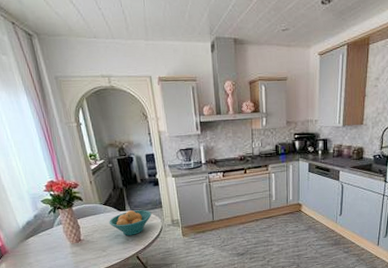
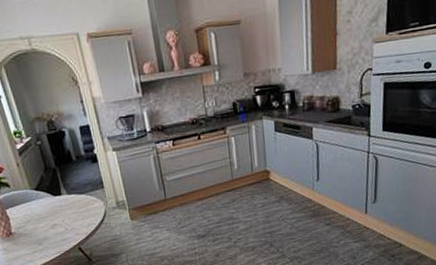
fruit bowl: present [109,210,152,236] -> none [43,192,92,224]

